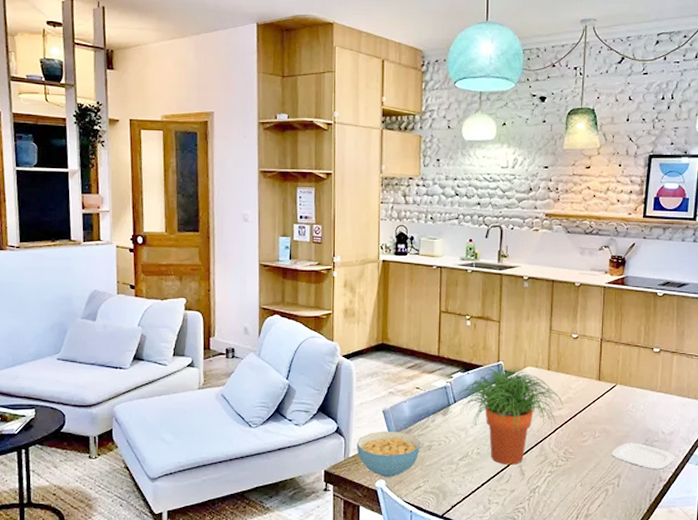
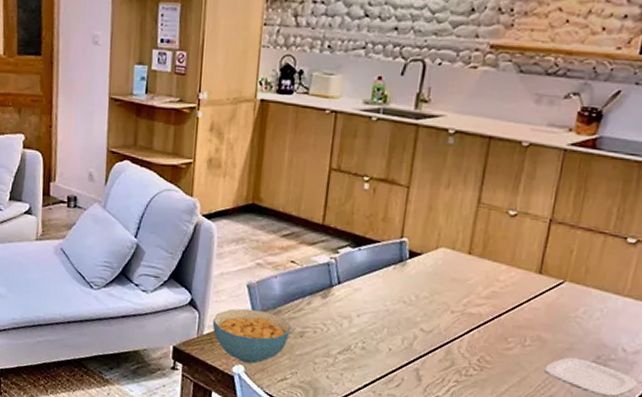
potted plant: present [456,365,564,465] -> none [341,242,486,367]

